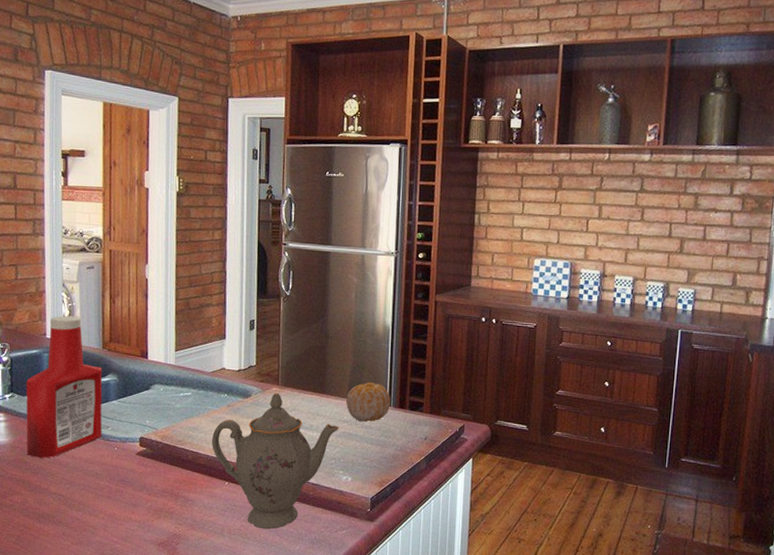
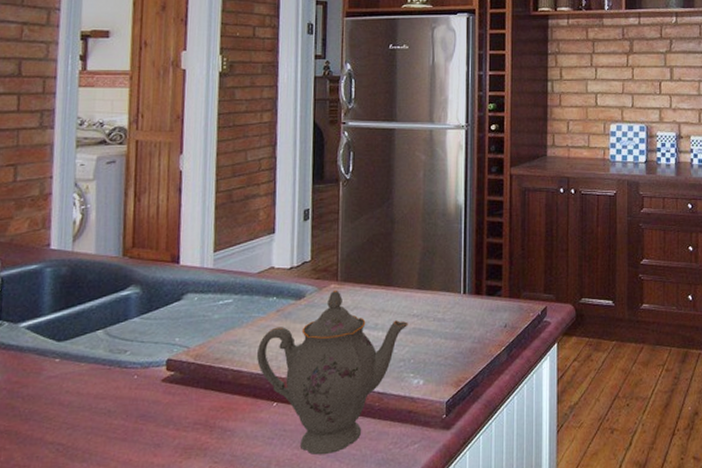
ketchup bottle: present [26,315,102,458] -> none [16,220,121,400]
fruit: present [346,381,391,422] -> none [416,268,465,315]

